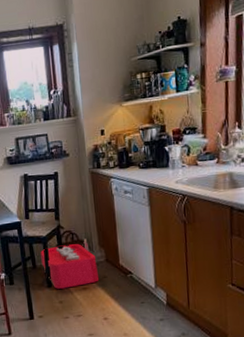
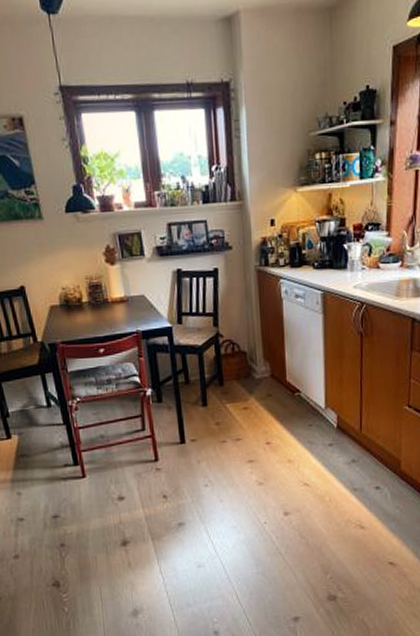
storage bin: present [40,238,100,289] -> none [195,350,263,408]

